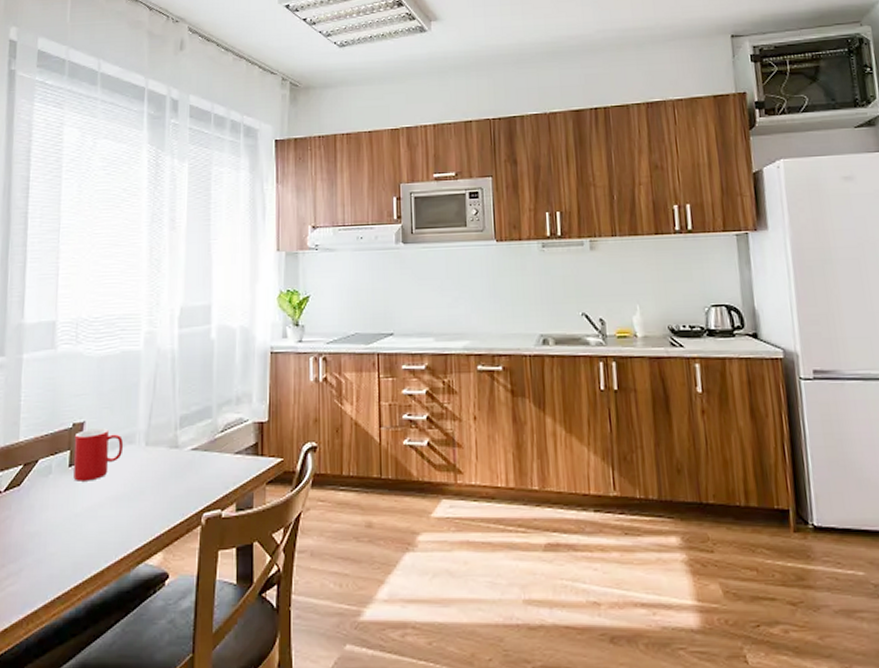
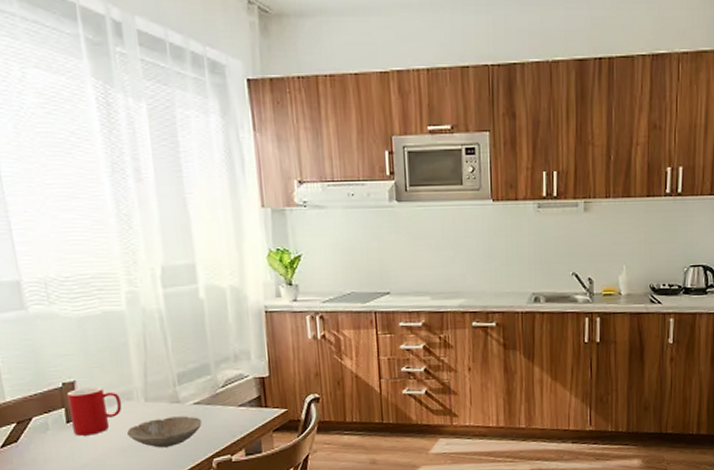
bowl: none [122,463,197,498] -> present [126,416,202,448]

